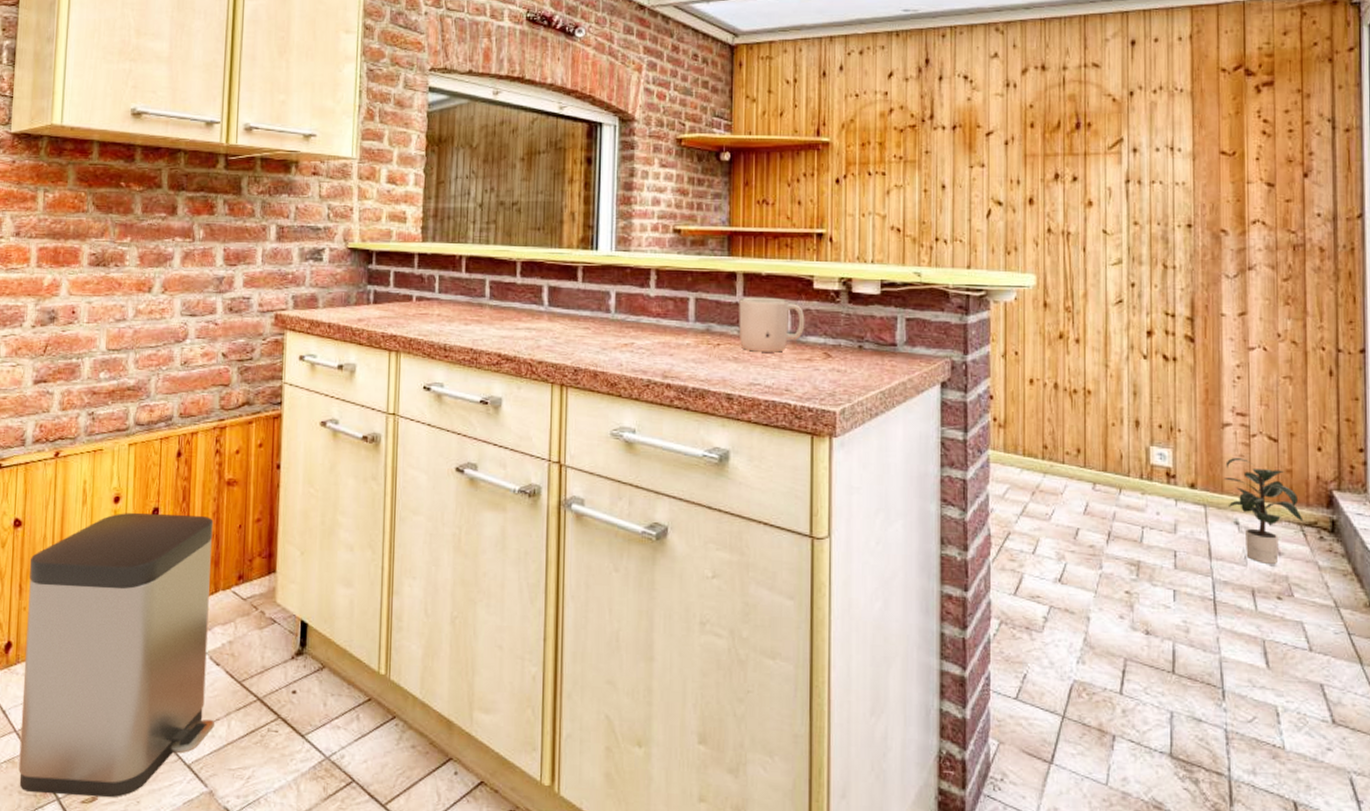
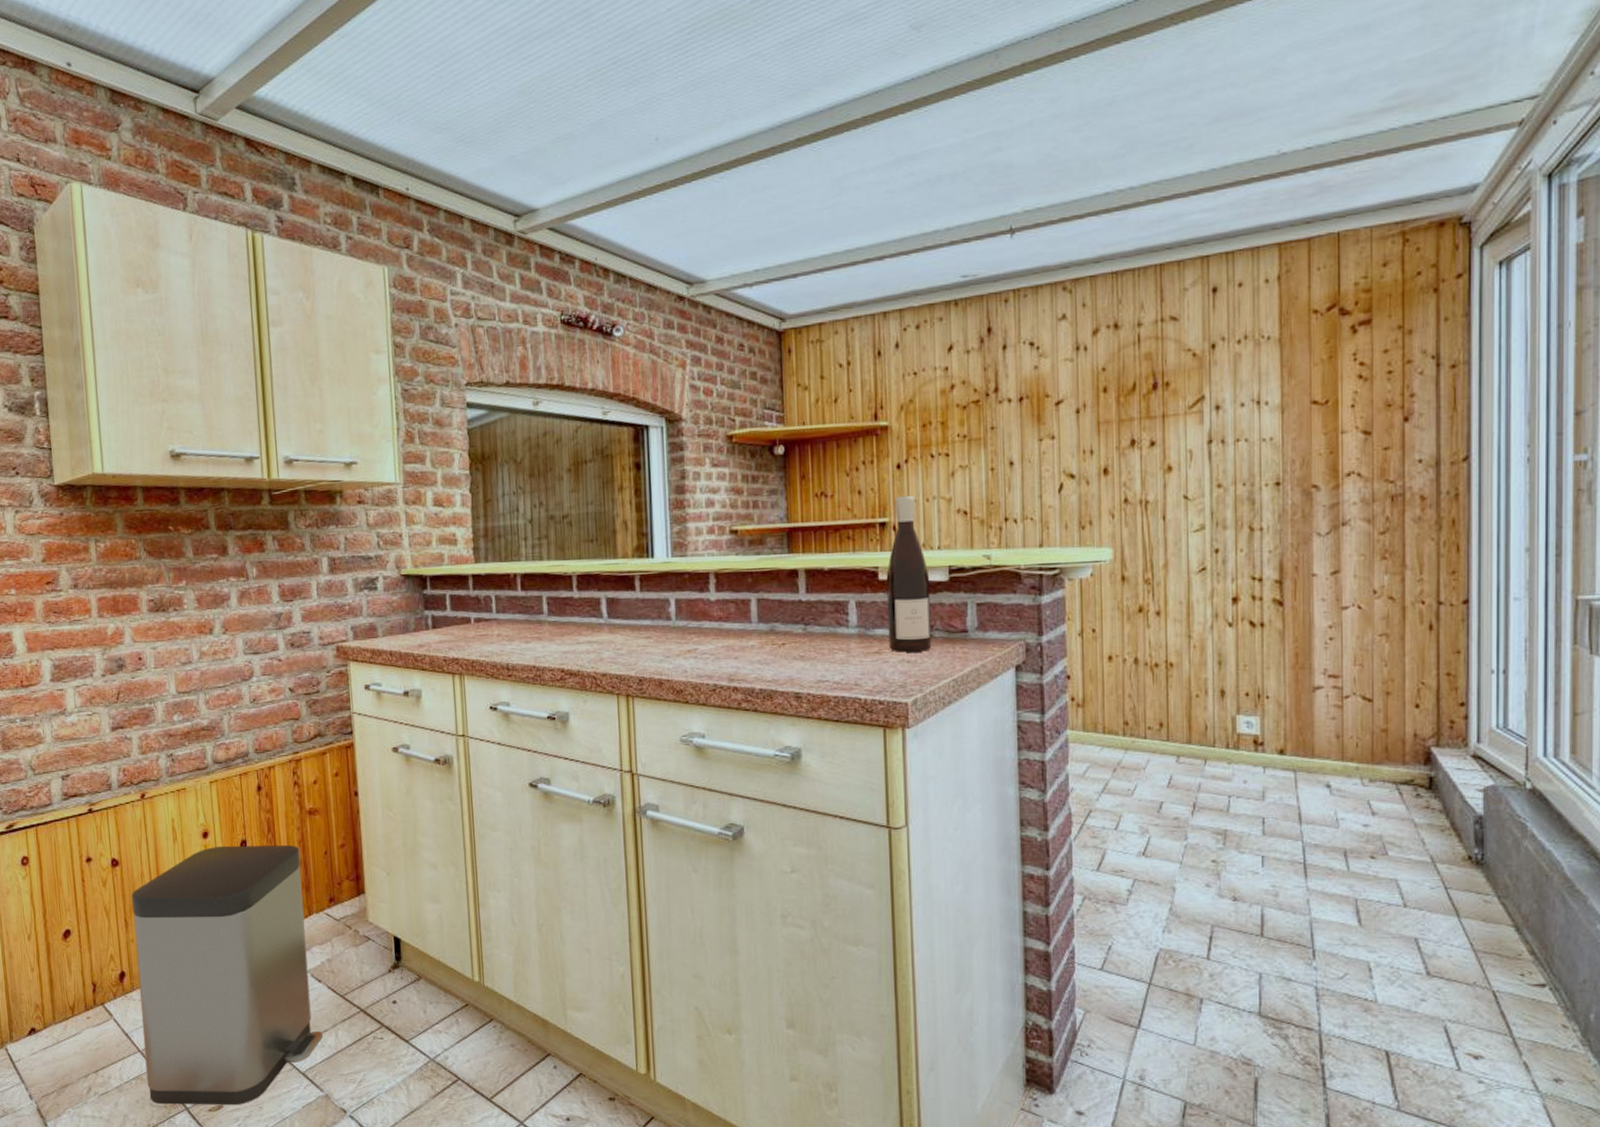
mug: present [739,297,805,353] -> none [802,592,872,649]
bottle: none [820,210,863,362] -> present [886,496,932,652]
potted plant: present [1224,458,1304,564] -> none [1315,721,1399,824]

